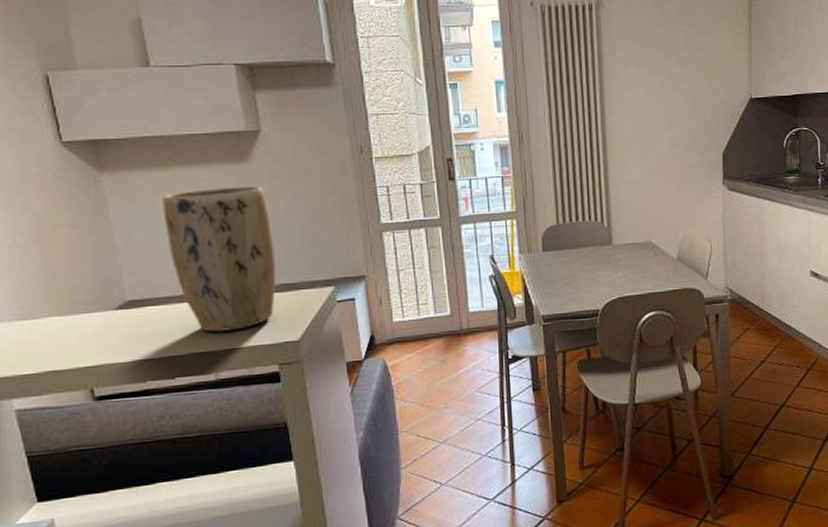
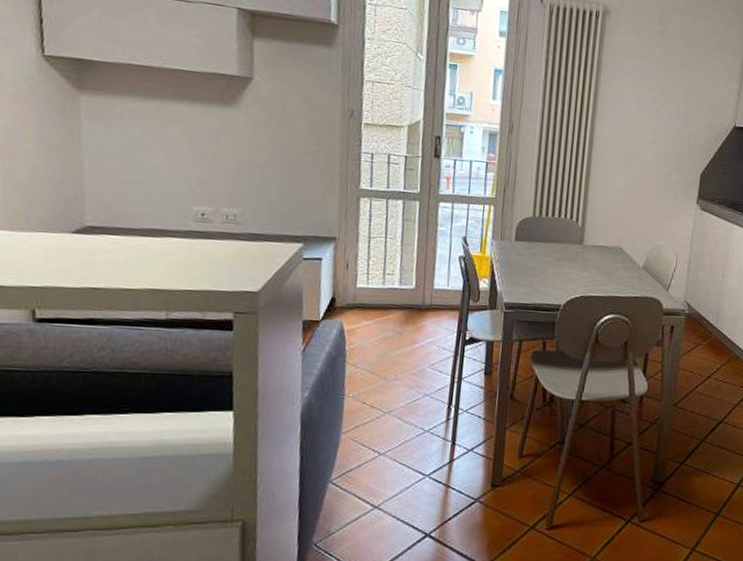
plant pot: present [162,185,277,332] -> none [138,125,250,272]

